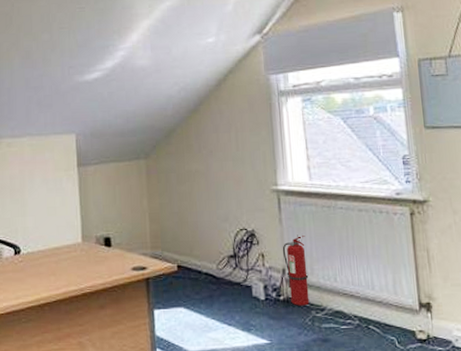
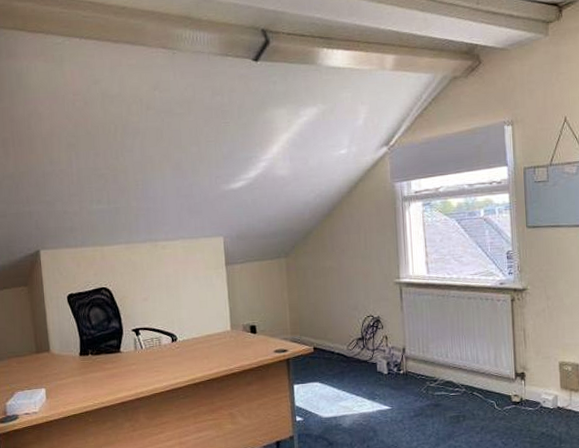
fire extinguisher: present [282,234,310,306] -> none [403,319,425,378]

